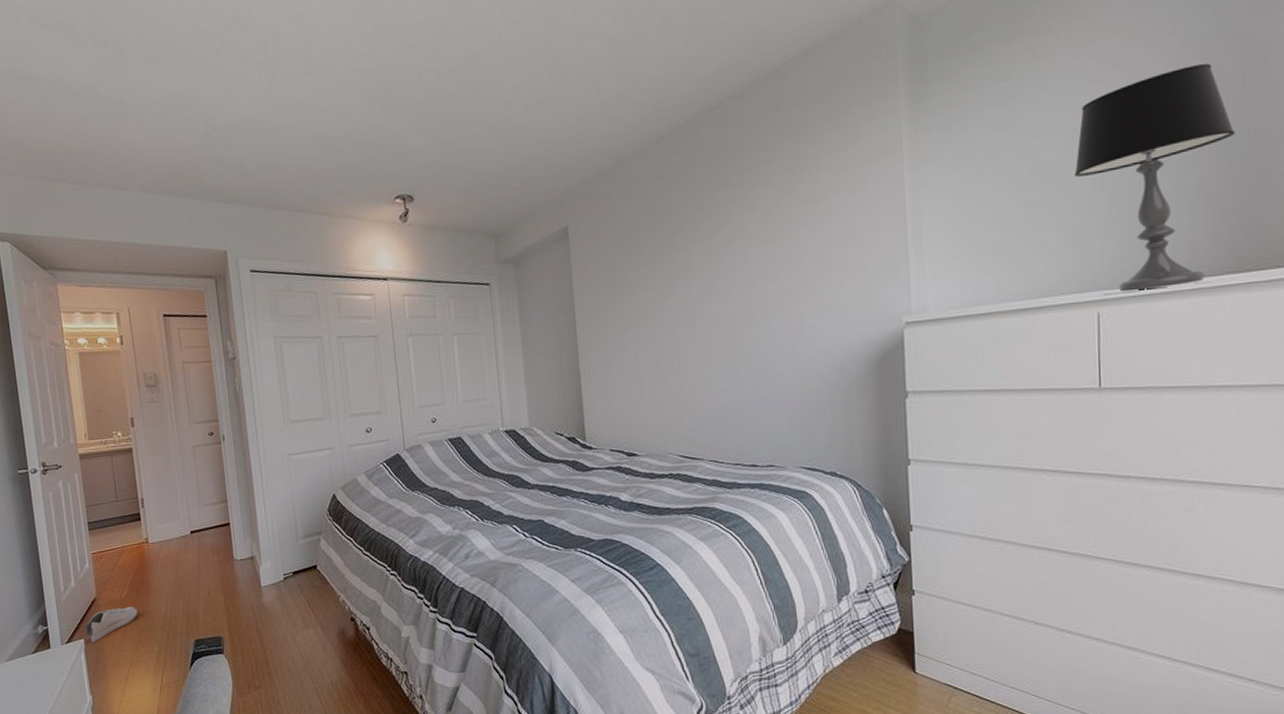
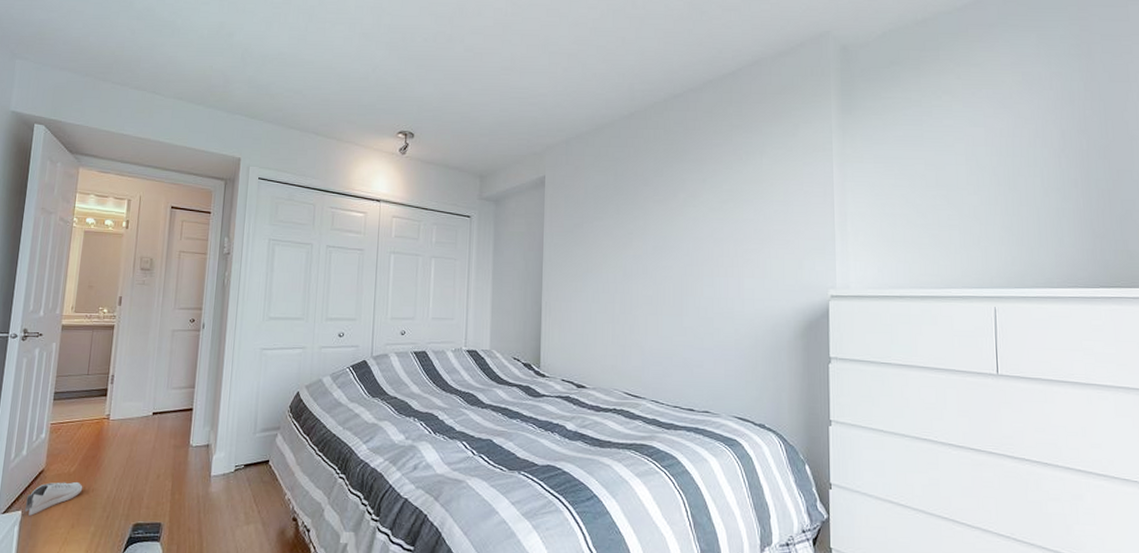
table lamp: present [1074,64,1236,292] -> none [973,115,1102,293]

